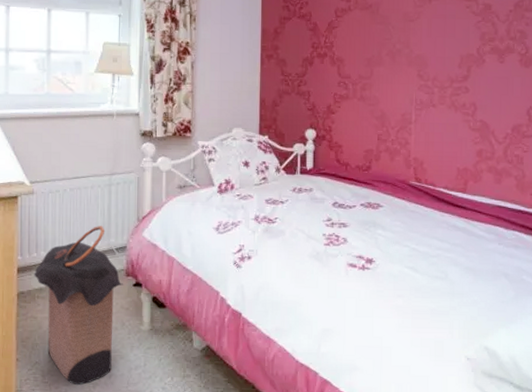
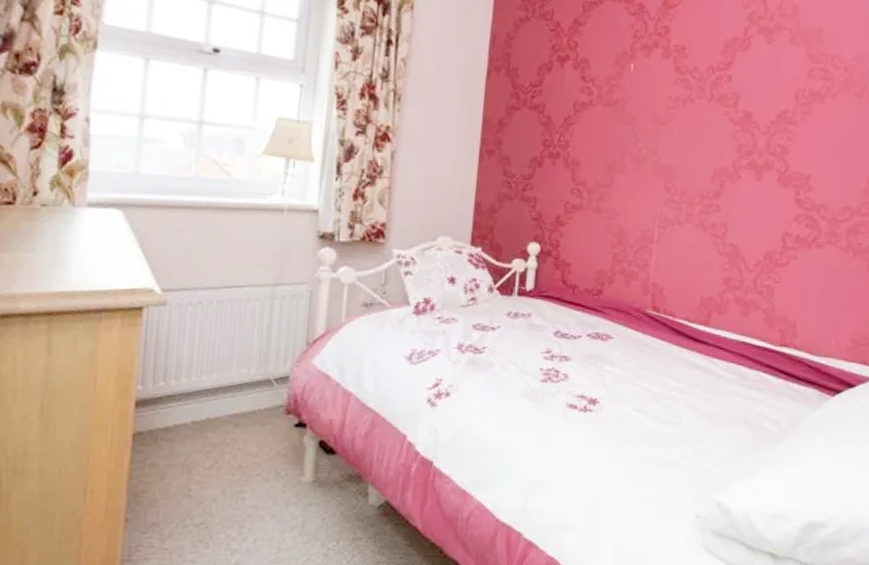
laundry hamper: present [34,226,123,386] -> none [158,349,281,553]

